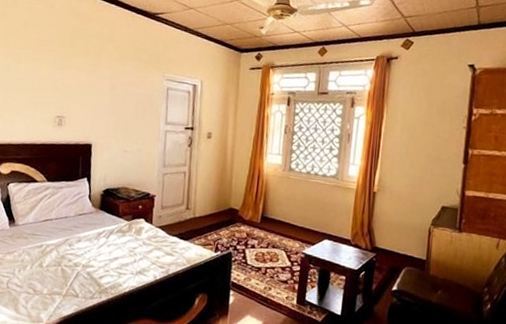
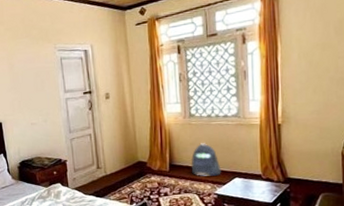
backpack: none [282,199,313,235] -> present [191,143,222,176]

